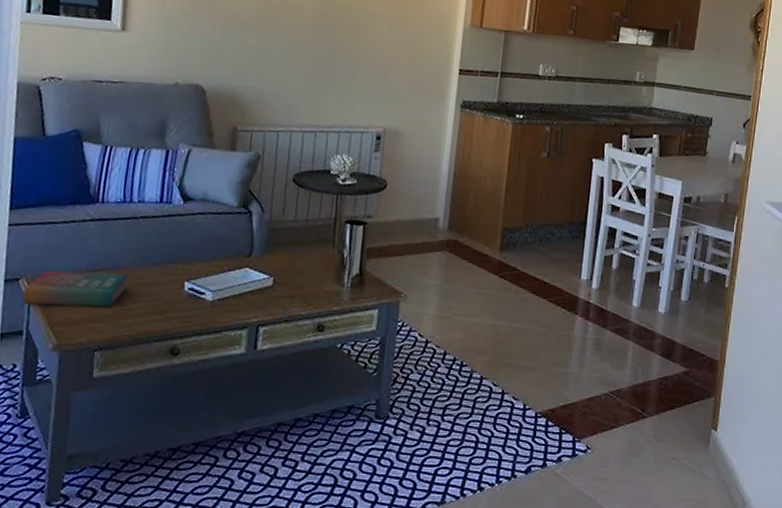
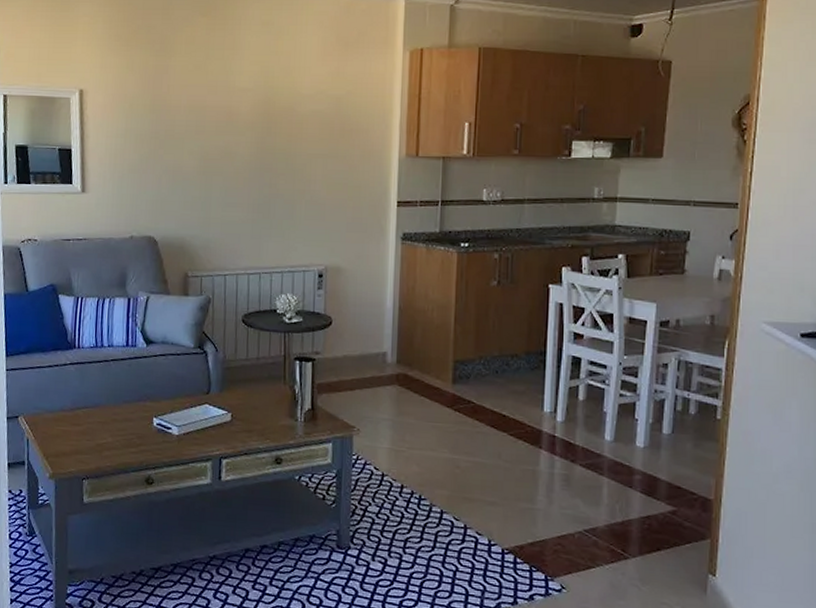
book: present [23,270,129,308] -> none [23,409,106,442]

